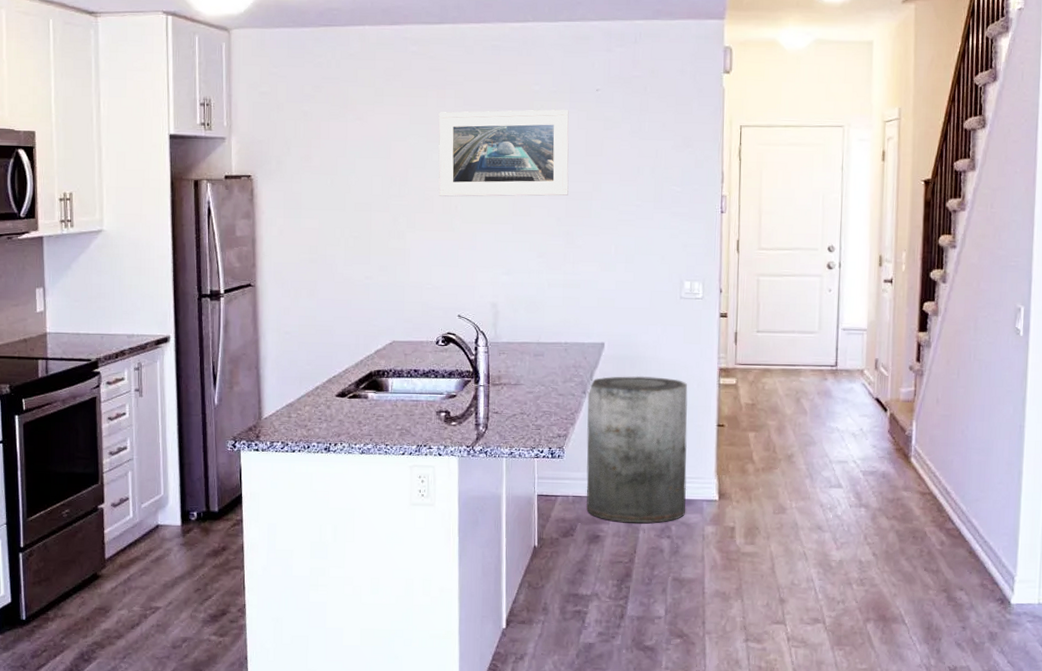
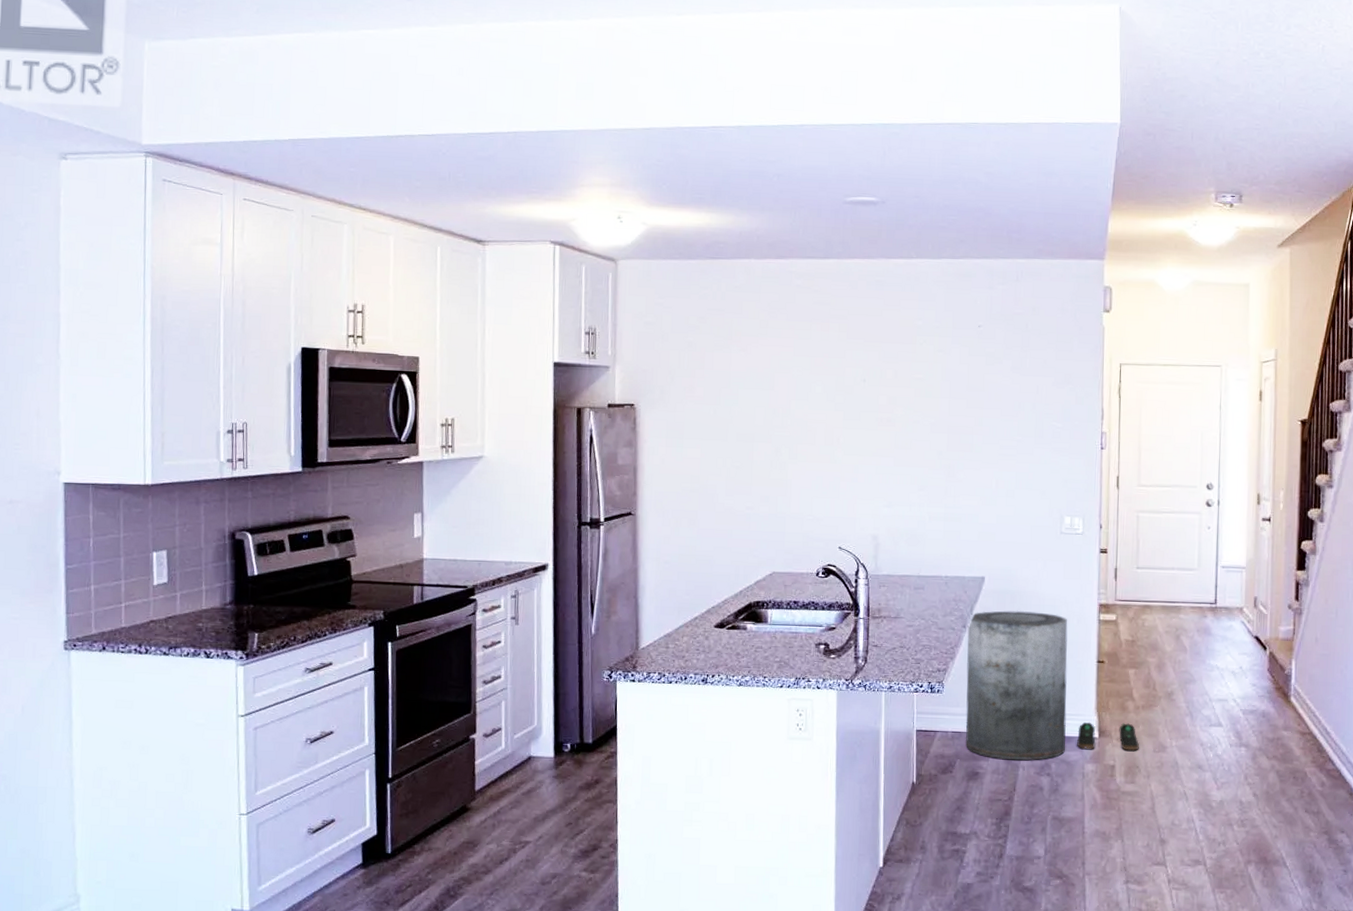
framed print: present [438,109,569,197] -> none [821,344,952,430]
shoe: none [696,484,760,513] -> present [1076,721,1140,751]

